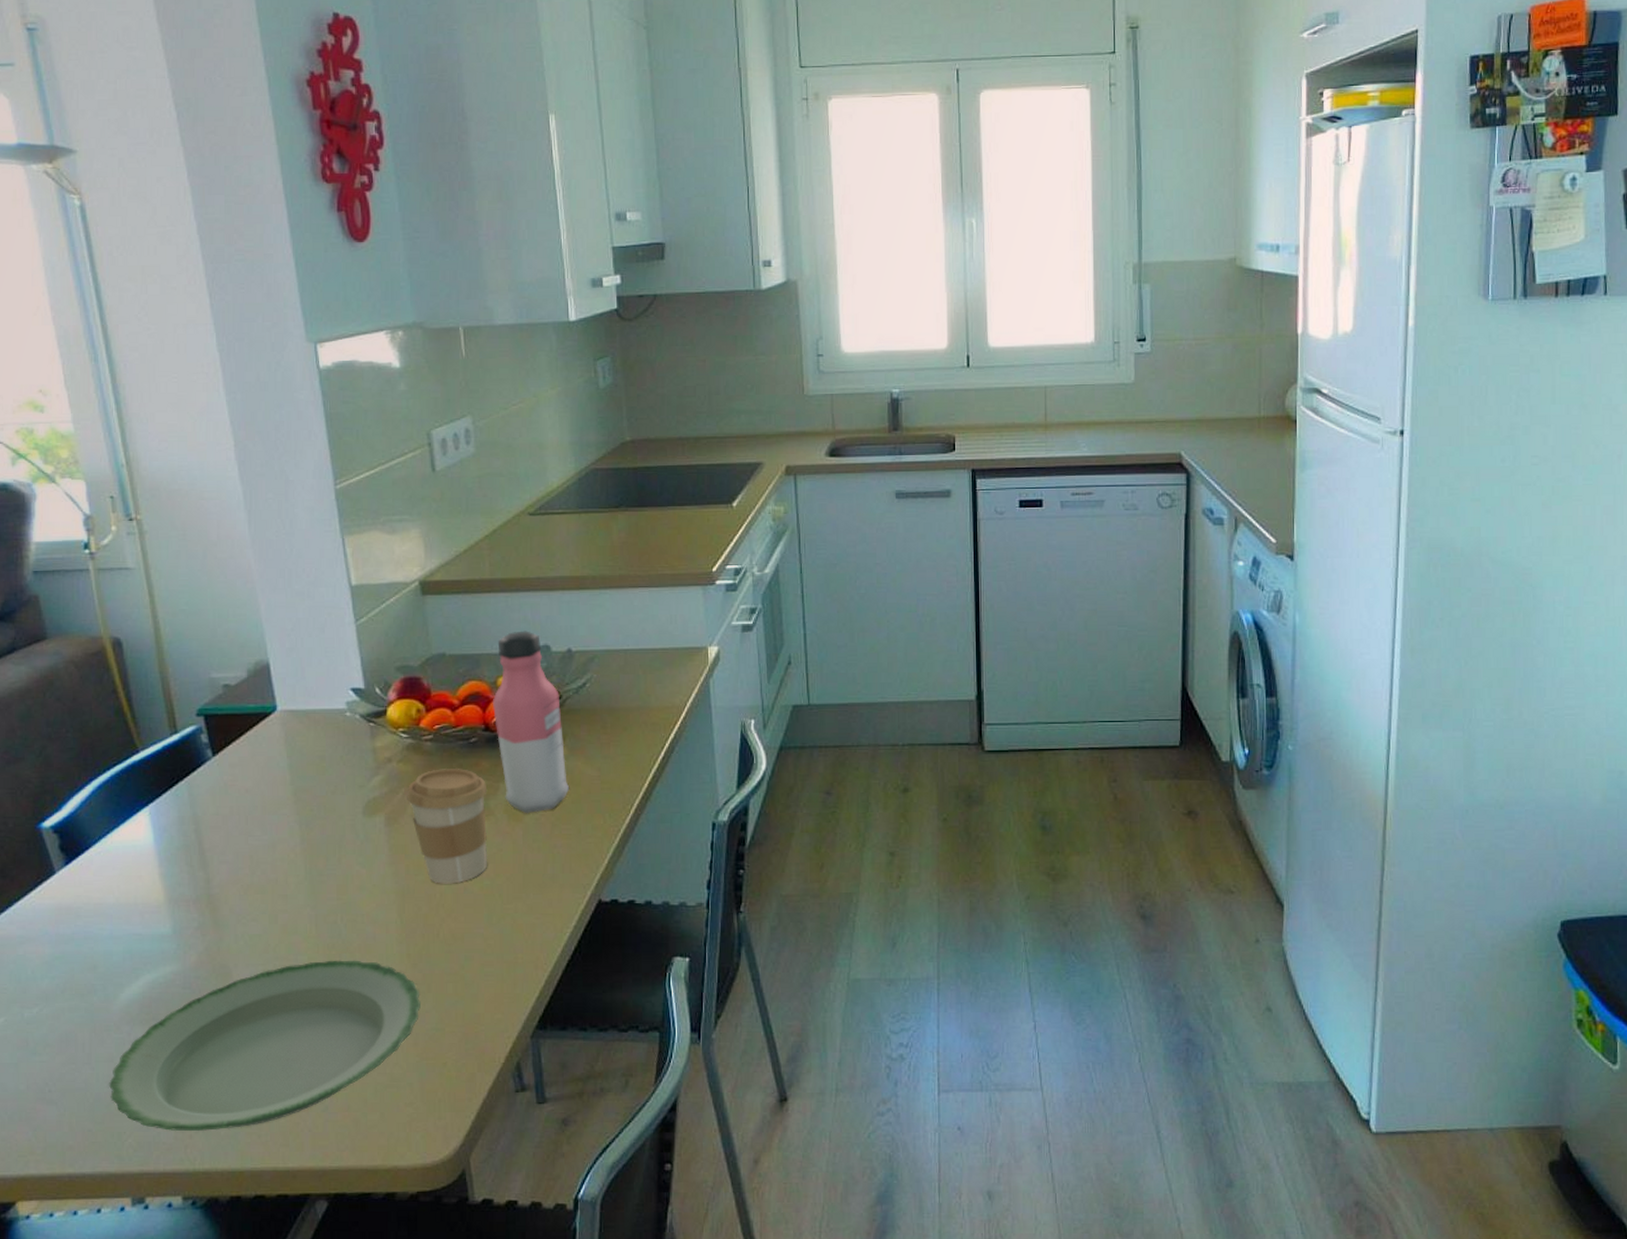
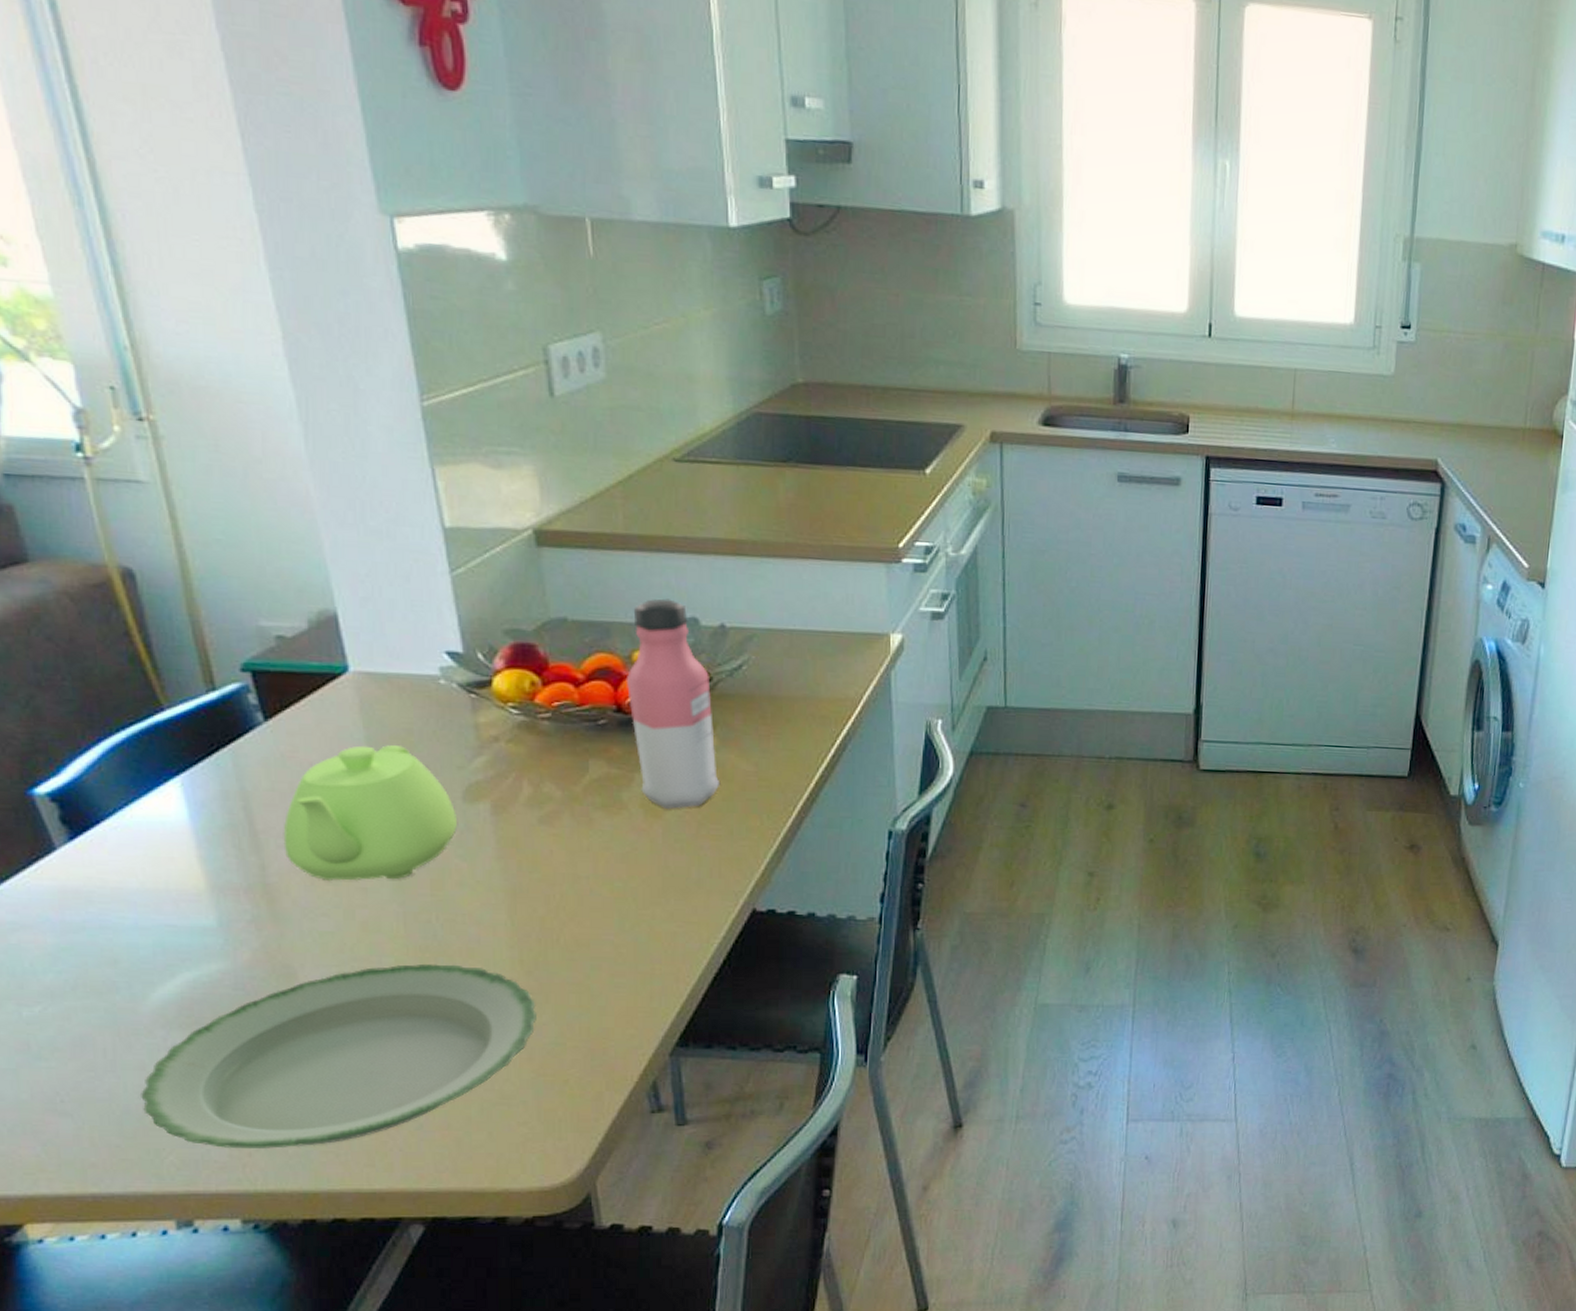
teapot: none [224,771,359,891] -> present [283,745,458,882]
coffee cup: present [407,767,488,884] -> none [518,752,620,884]

